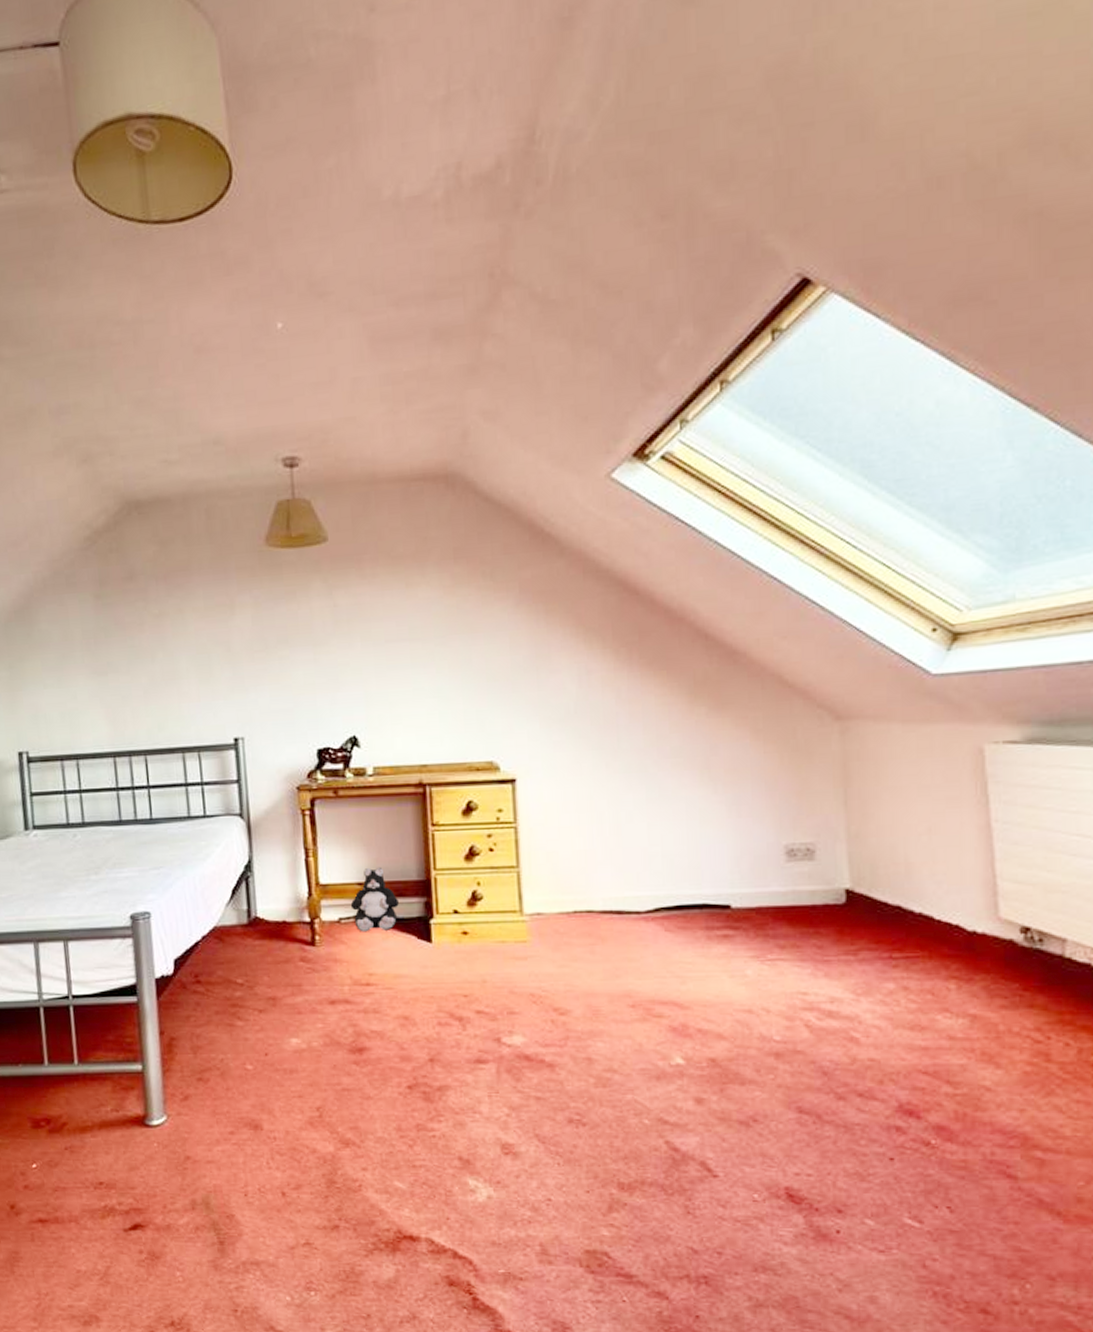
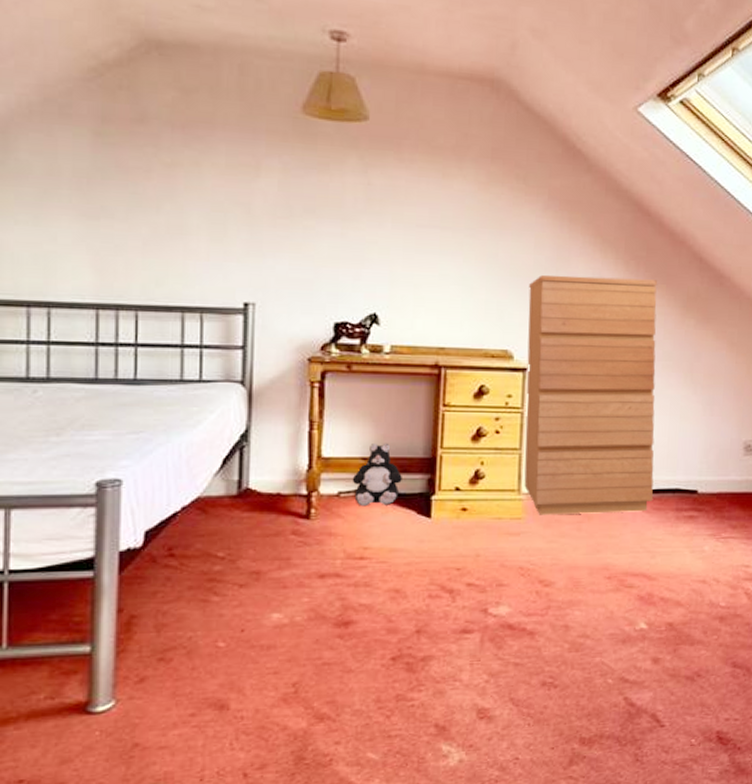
dresser: none [509,666,677,938] -> present [524,274,658,515]

